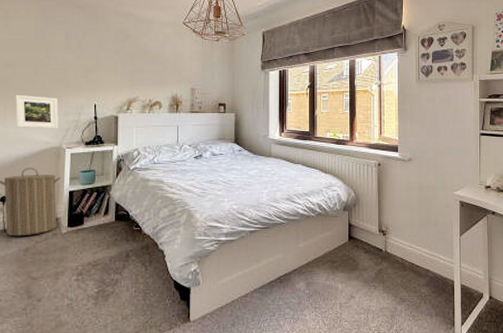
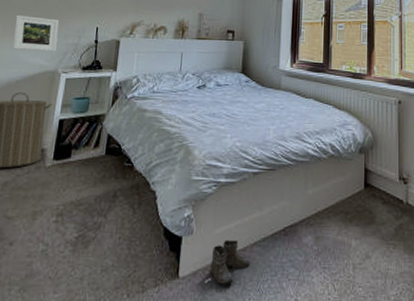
boots: none [216,288,251,326] -> present [209,240,250,286]

